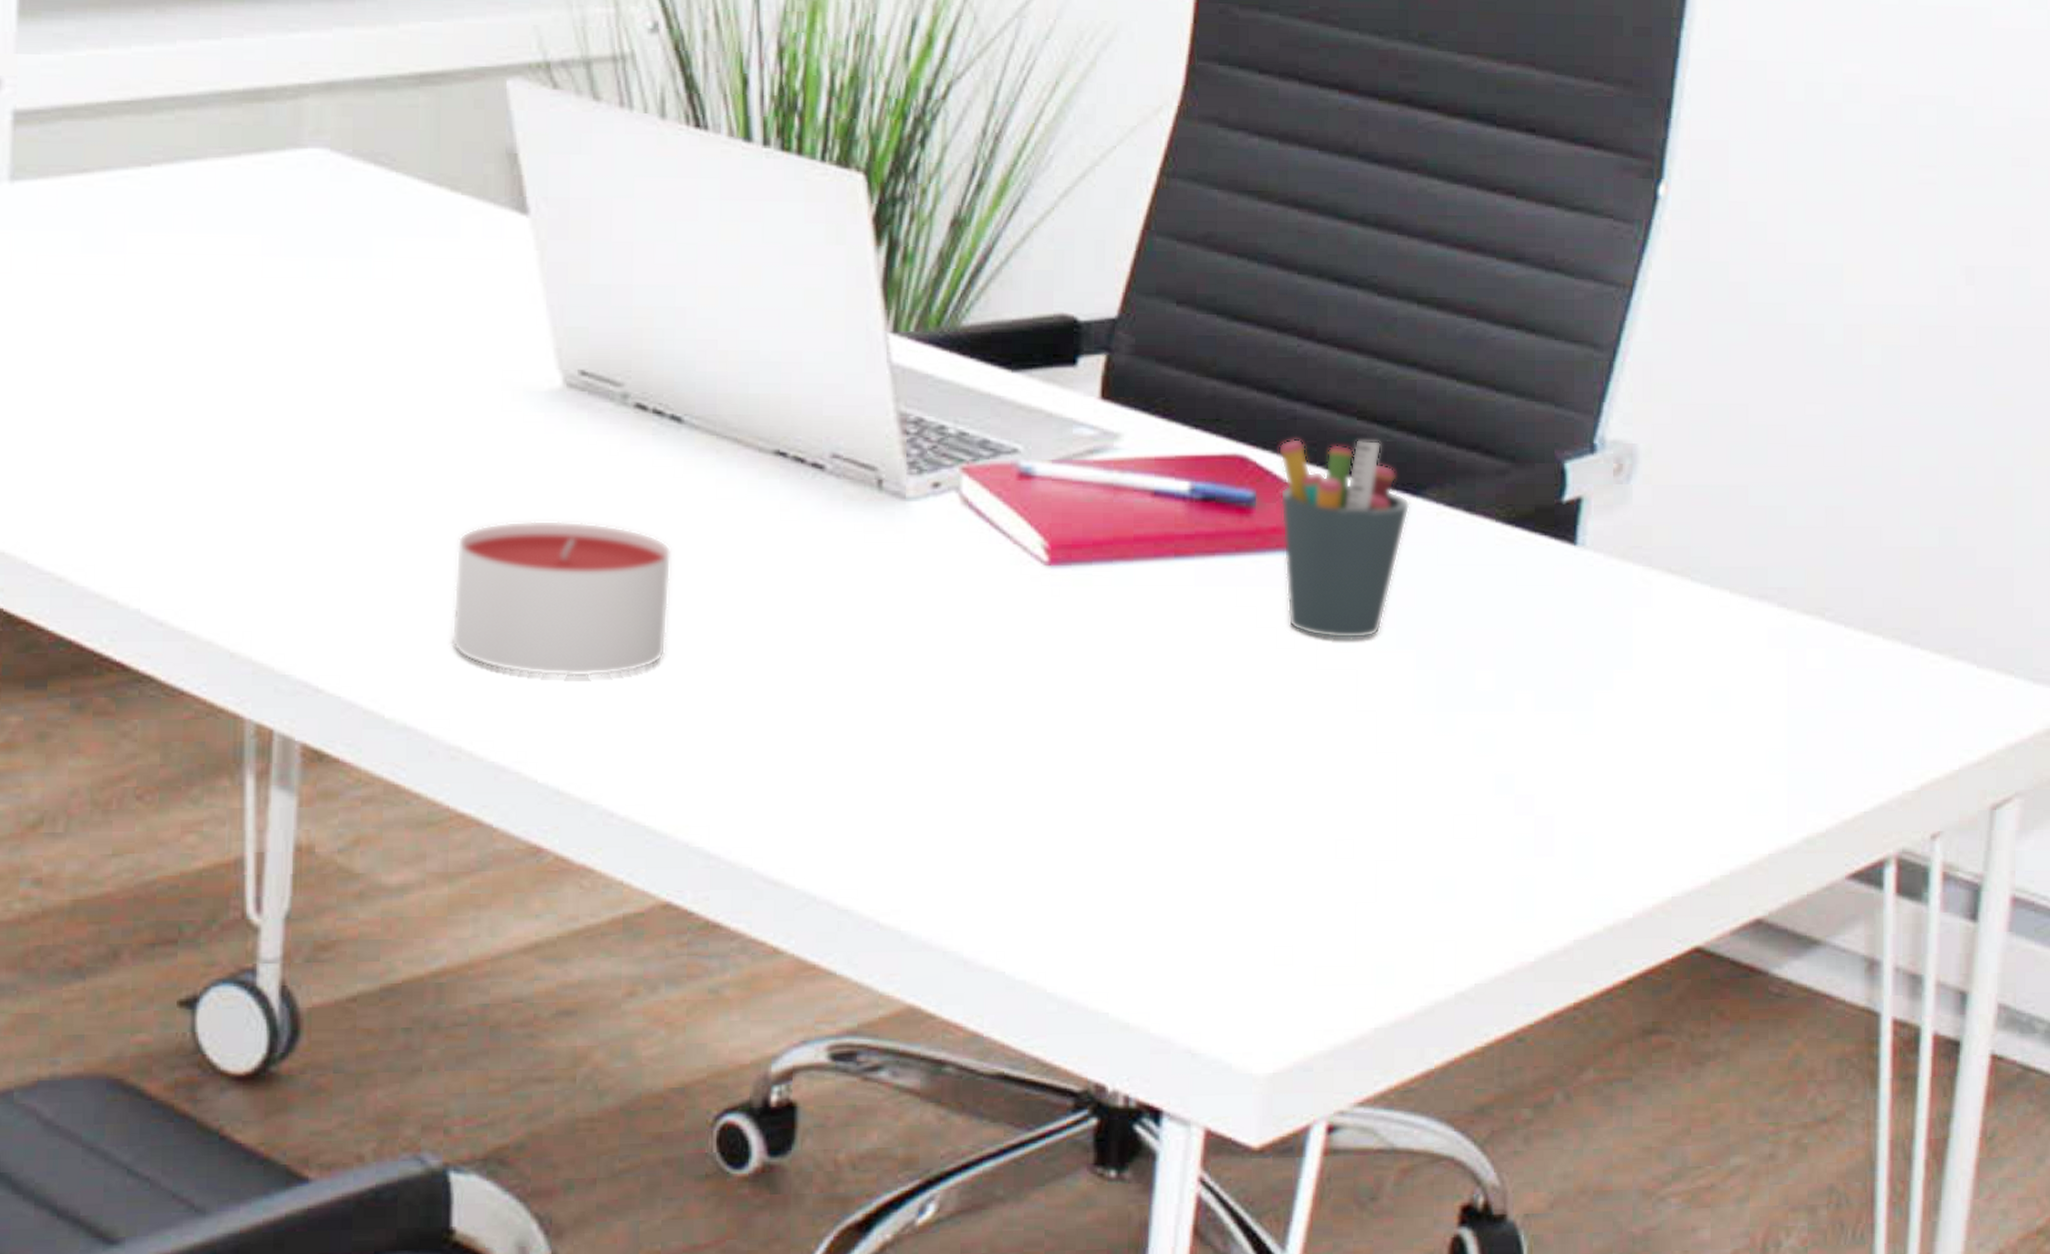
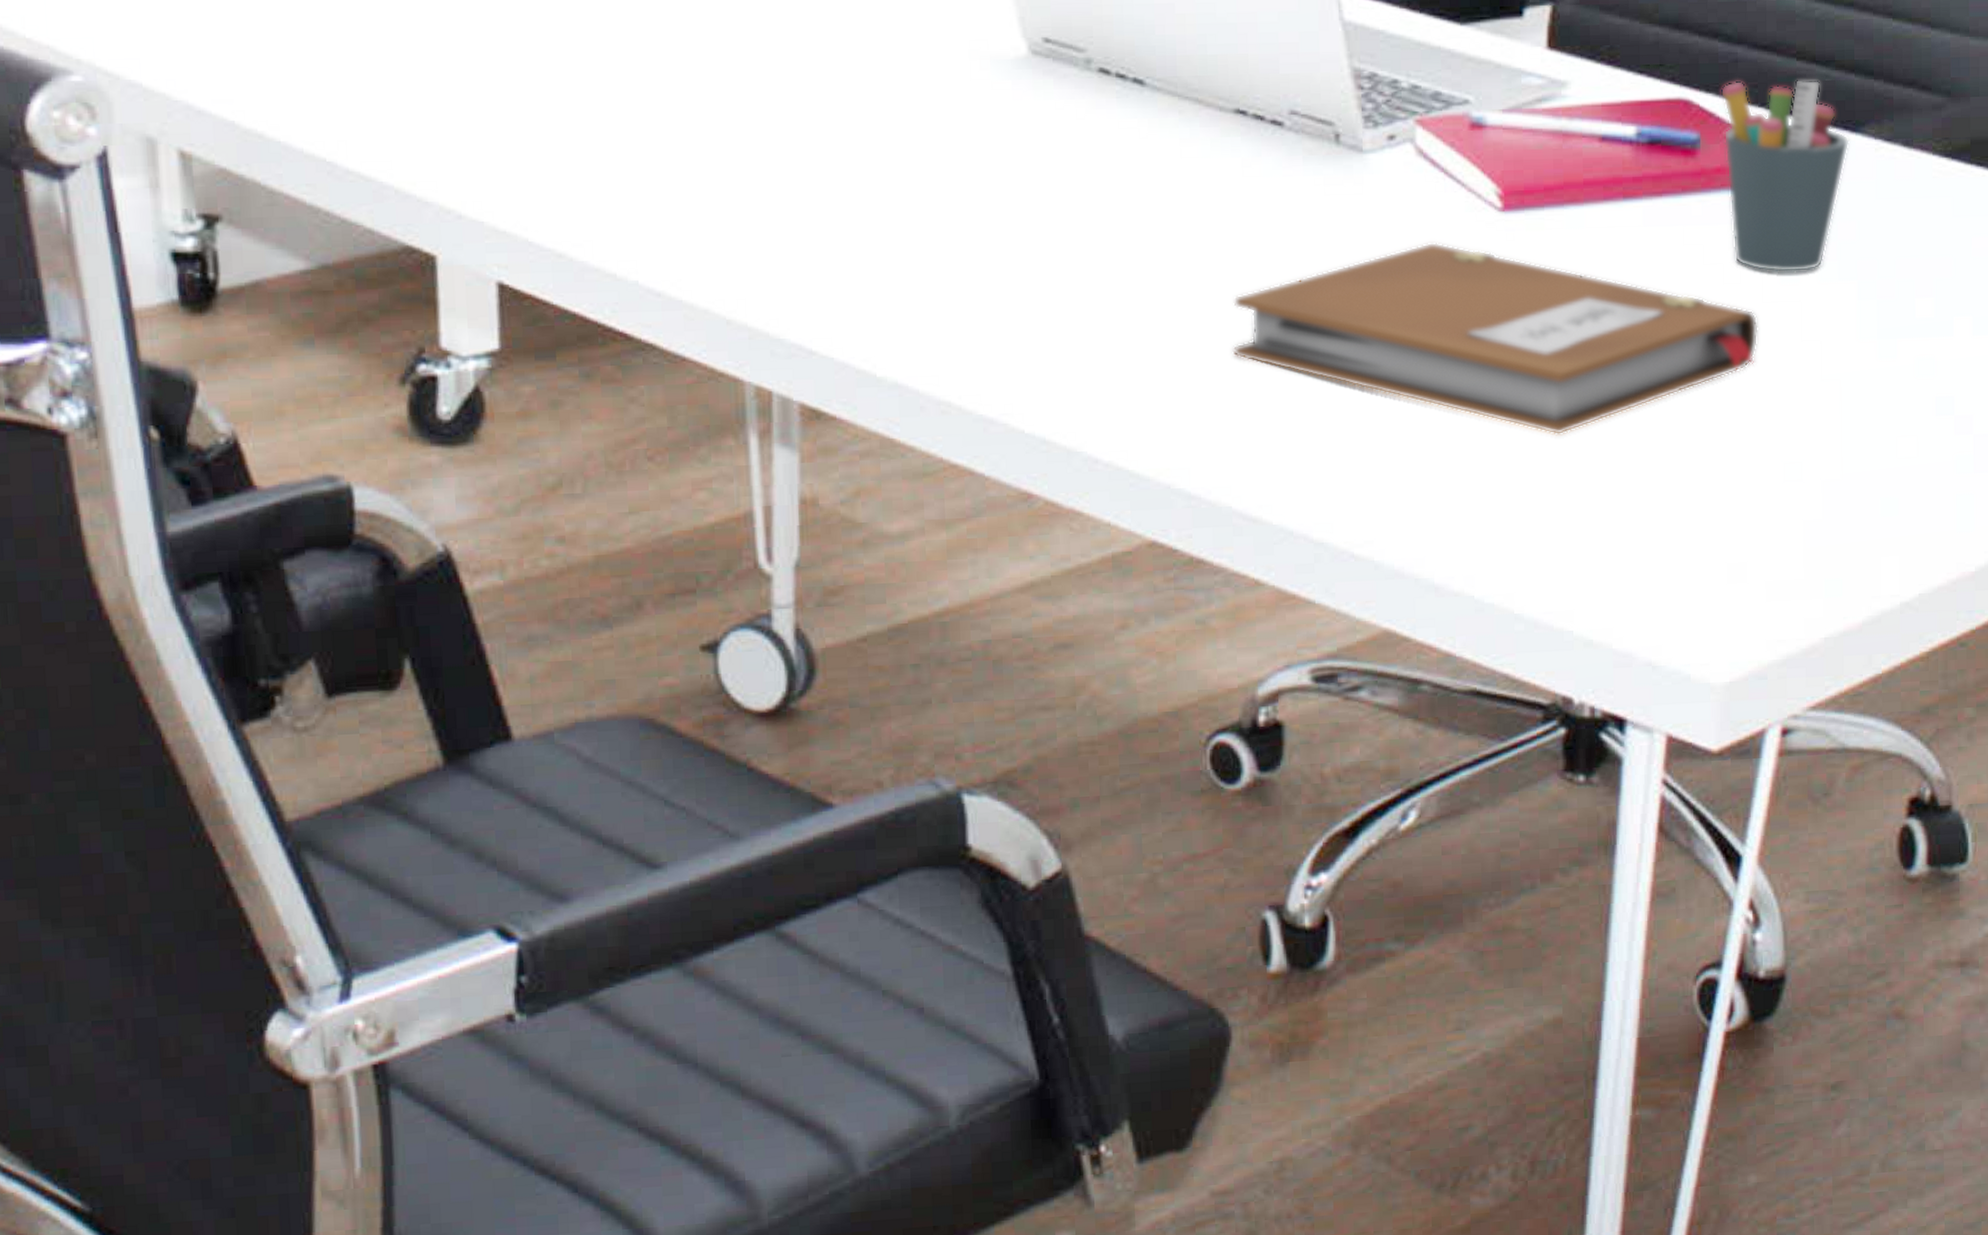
candle: present [451,520,672,678] -> none [934,183,1141,333]
notebook: none [760,595,1313,803] -> present [1232,241,1759,436]

